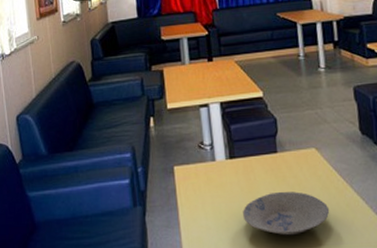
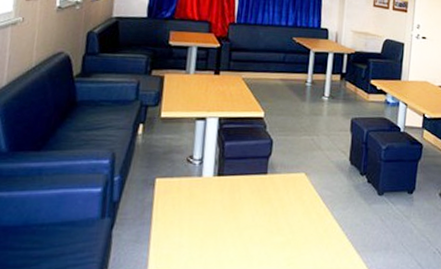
bowl: present [243,191,330,236] -> none [220,213,308,258]

